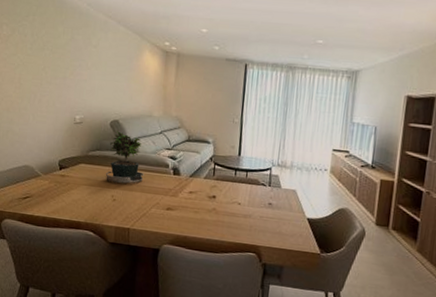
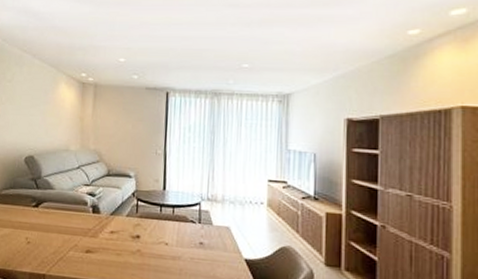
potted plant: present [105,131,144,184] -> none [19,167,61,224]

